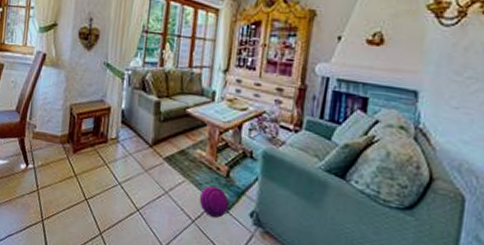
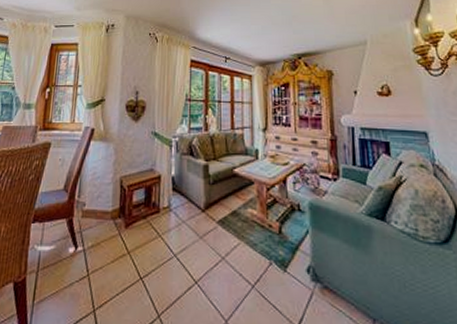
ball: present [199,186,229,219] -> none [256,246,286,280]

